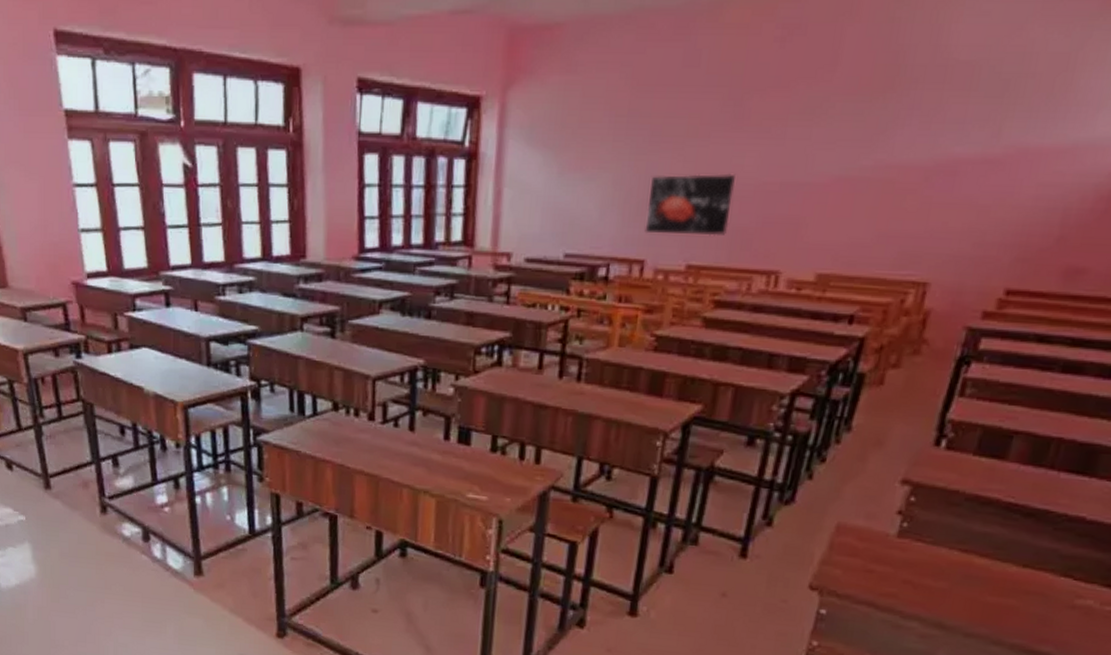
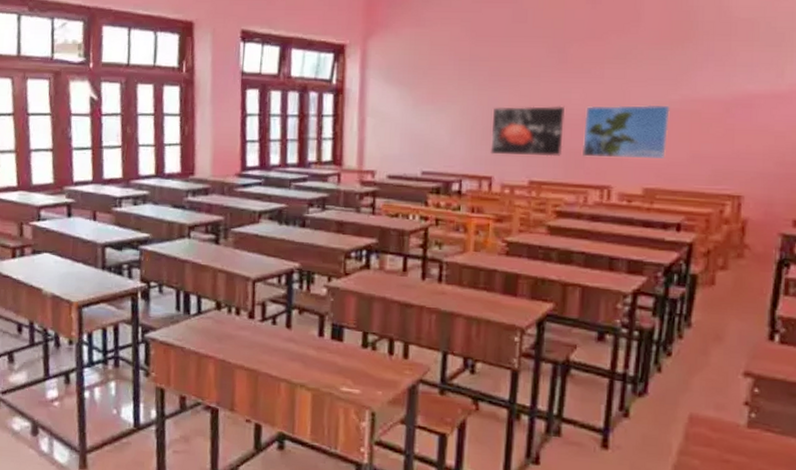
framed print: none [751,172,860,238] -> present [582,104,670,159]

